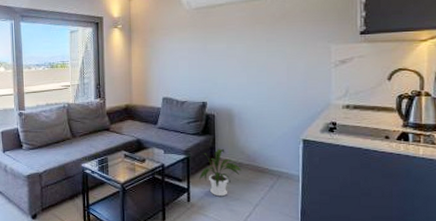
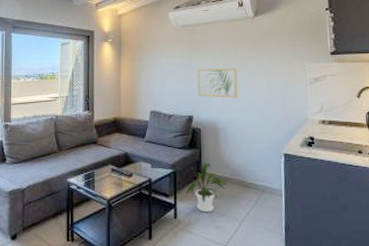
wall art: none [211,51,255,83] -> present [197,67,238,98]

